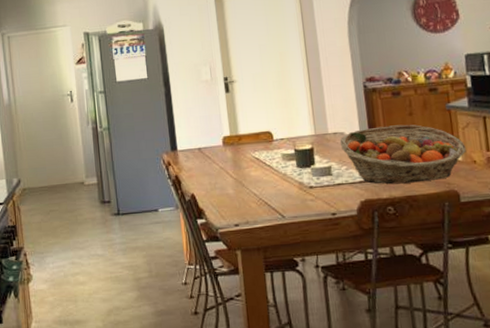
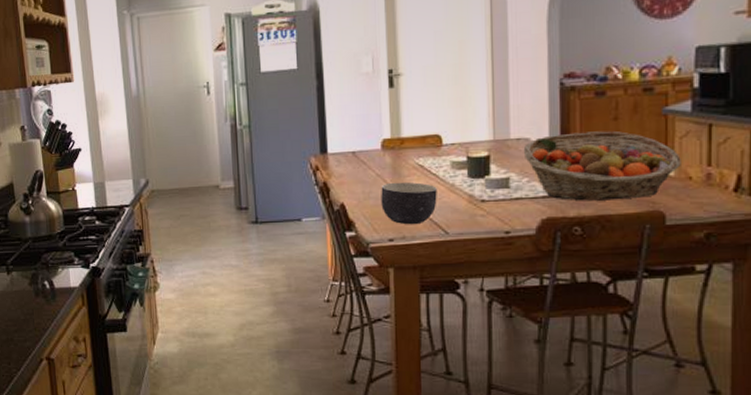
bowl: none [225,173,273,211] -> present [381,182,437,225]

